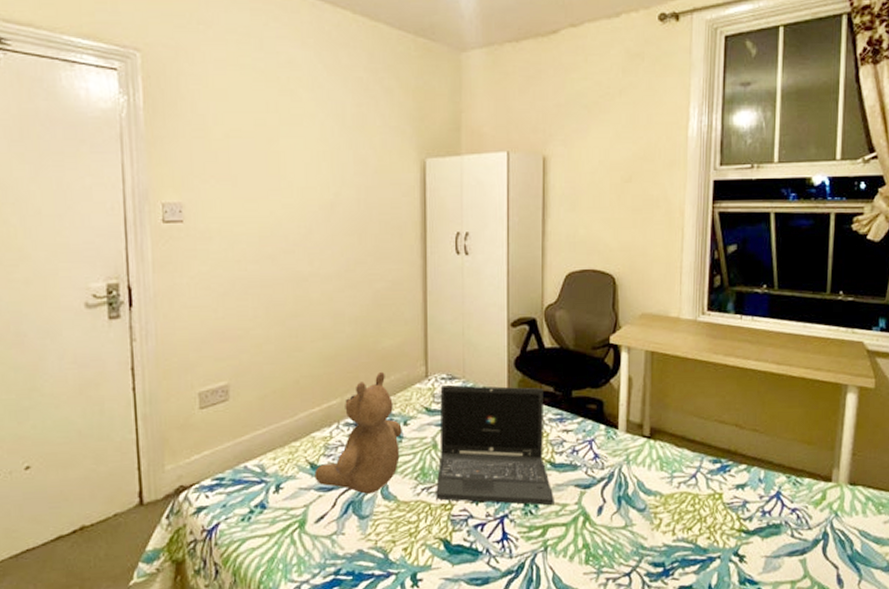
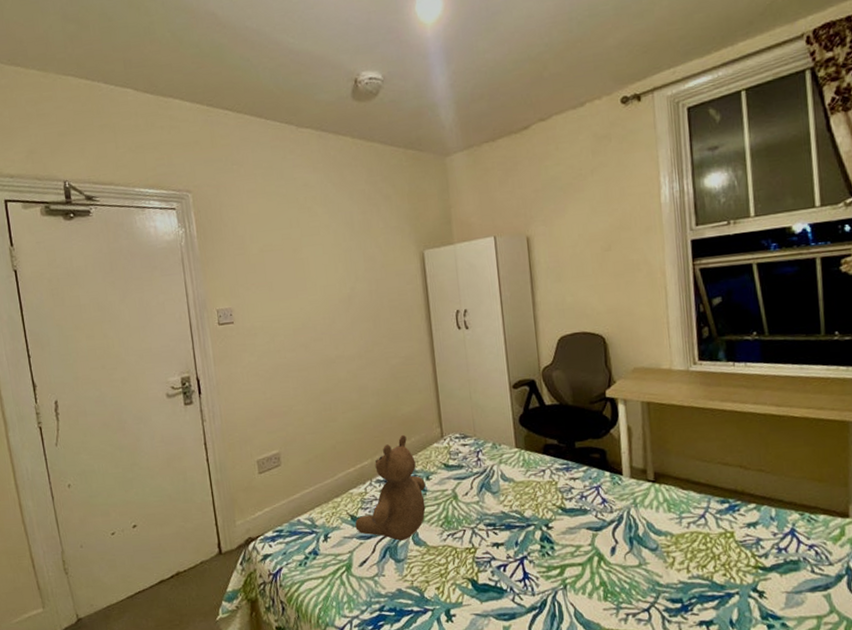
laptop: present [436,385,554,506] -> none [455,441,569,547]

